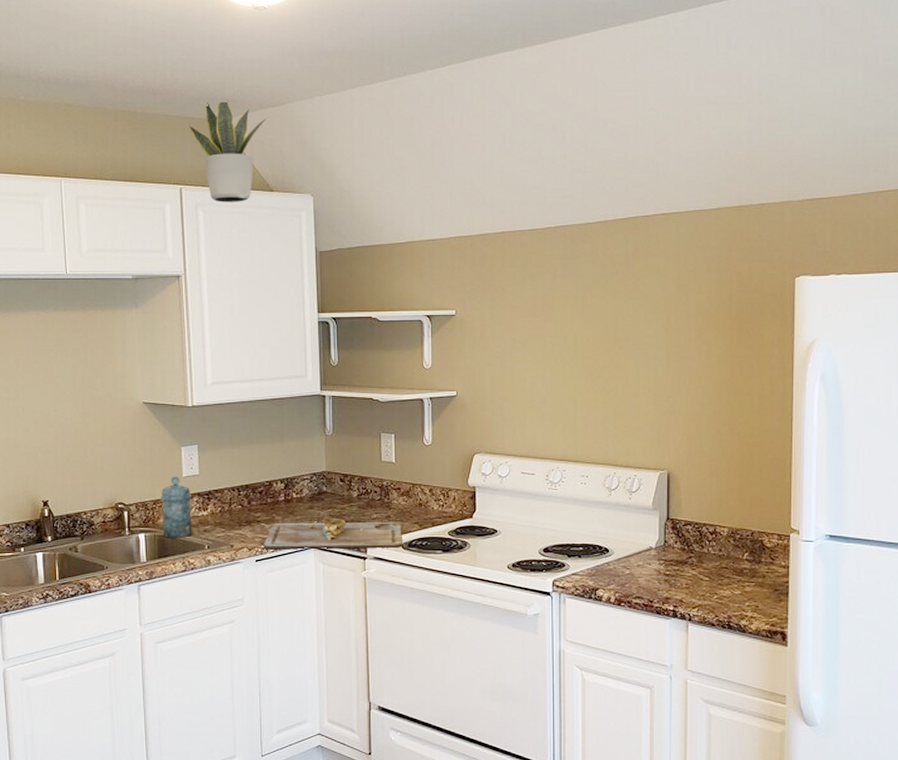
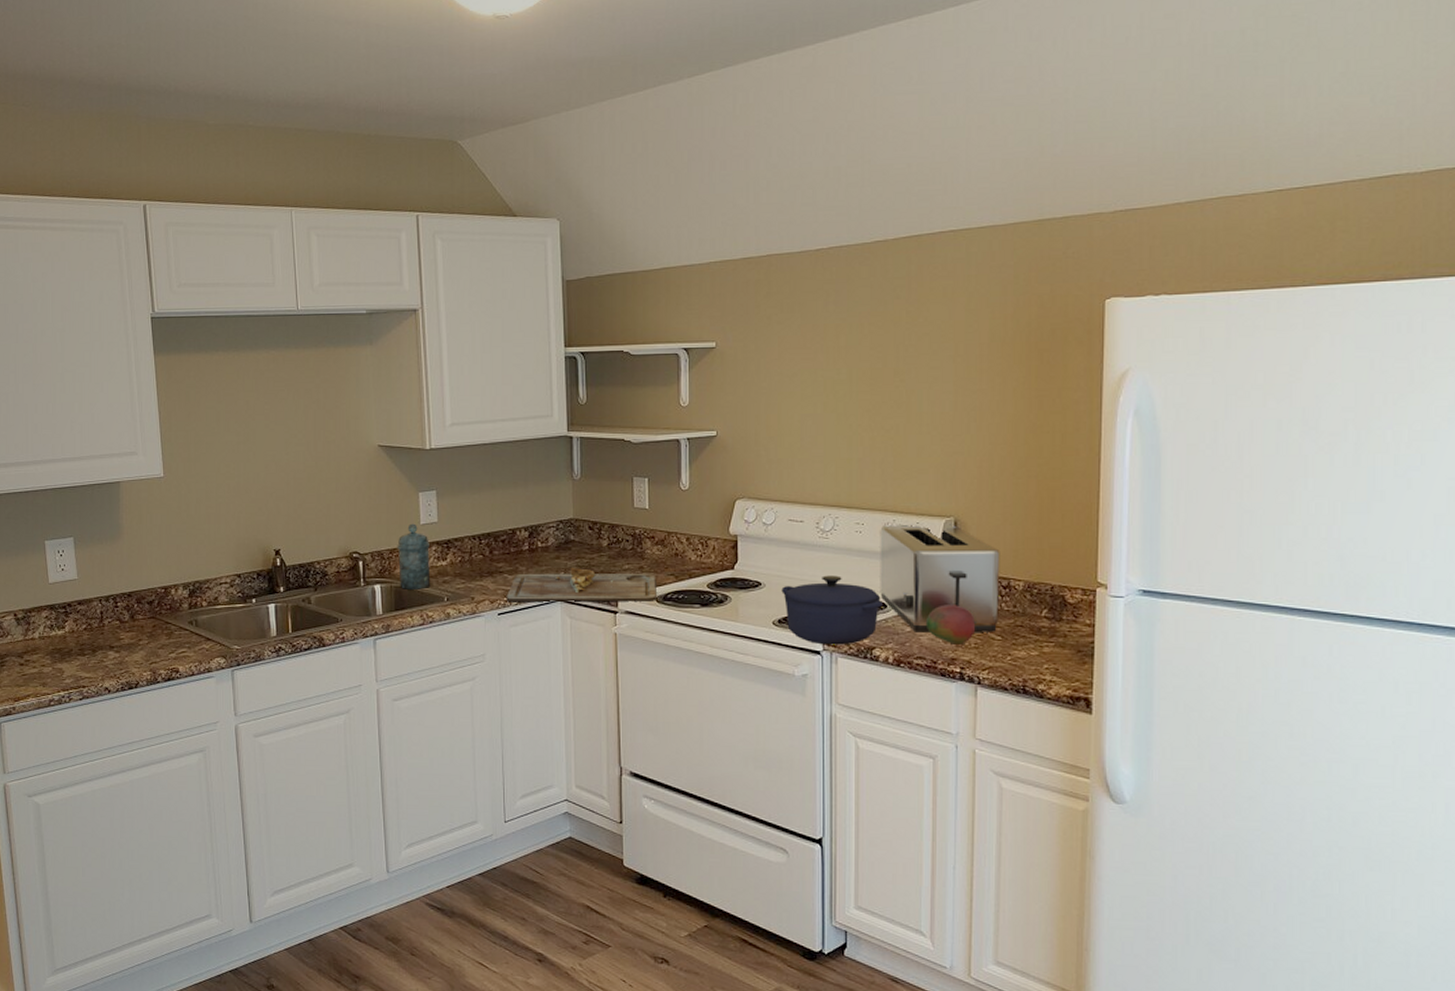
potted plant: present [188,100,267,202] -> none [425,118,510,230]
cooking pot: none [515,523,605,587] -> present [781,575,883,645]
toaster: none [602,477,708,575] -> present [880,525,1000,633]
fruit: none [643,549,687,585] -> present [925,605,976,645]

